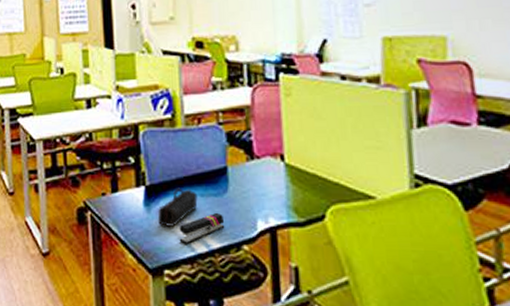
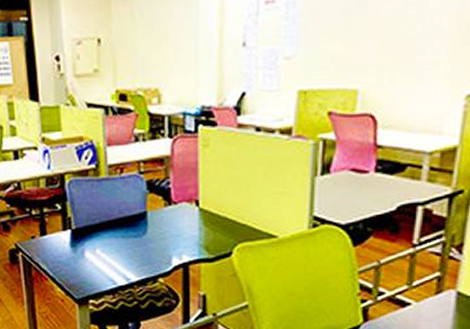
pencil case: present [157,188,198,227] -> none [82,230,120,264]
stapler: present [179,212,225,244] -> none [102,251,144,278]

